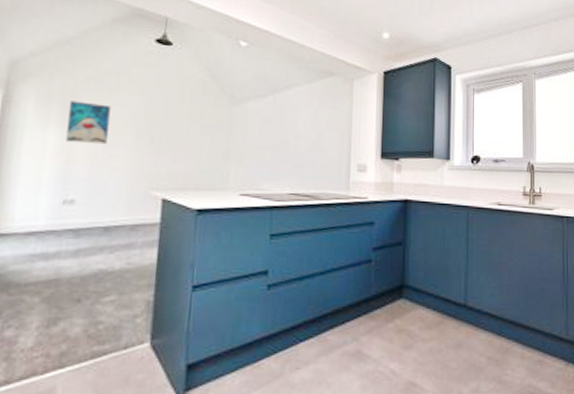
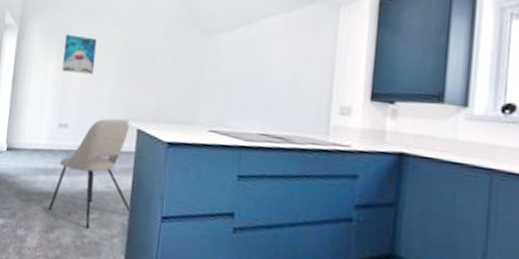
dining chair: none [50,189,158,314] -> present [49,118,132,230]

